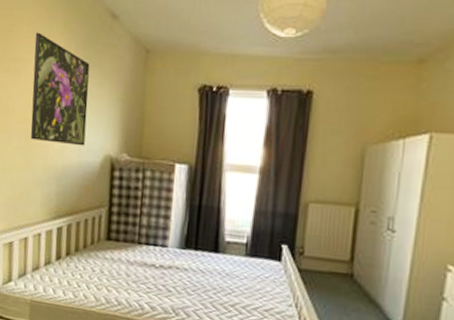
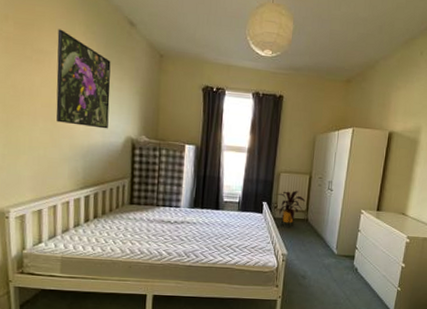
house plant: none [300,230,349,286] -> present [275,190,306,228]

